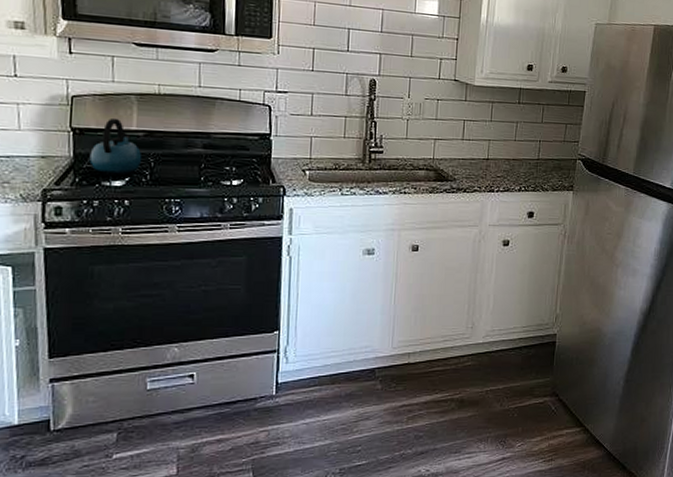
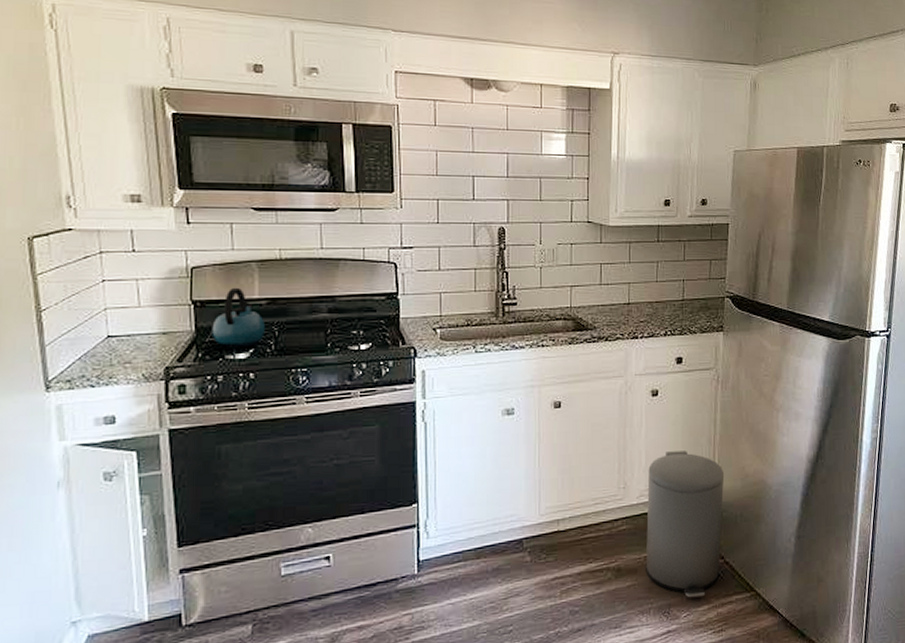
pedal bin: none [486,297,565,430] -> present [645,450,725,598]

